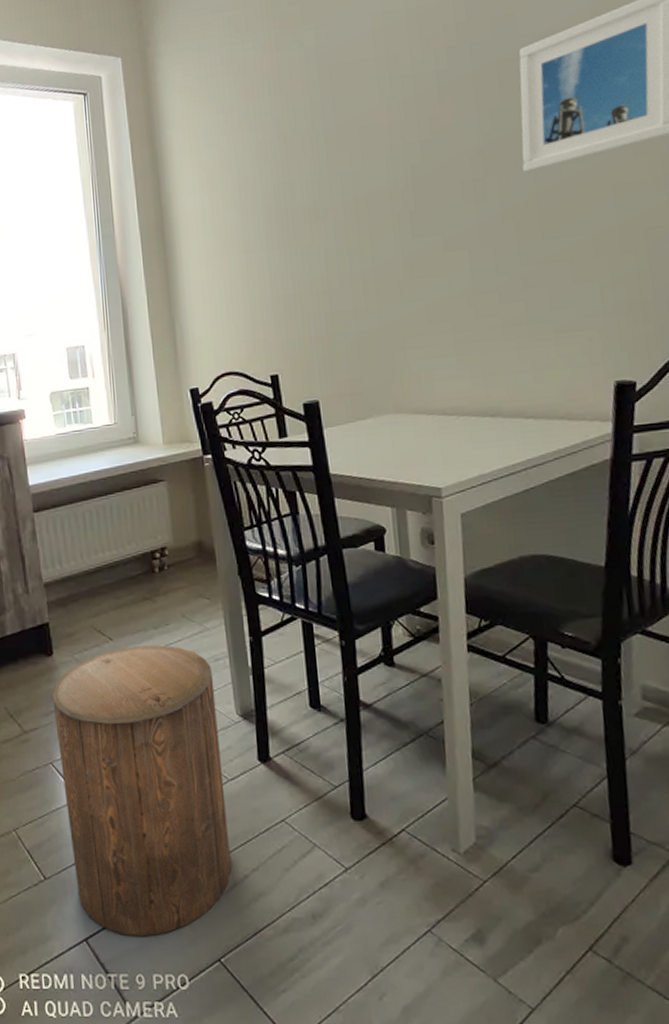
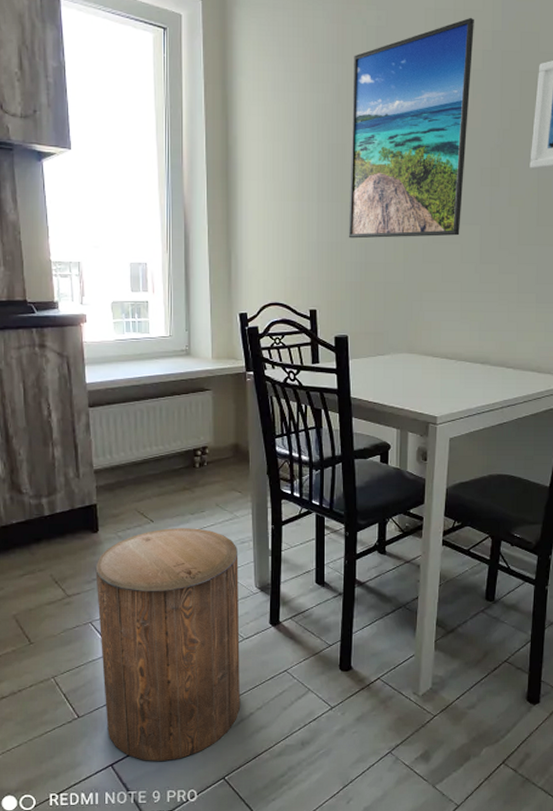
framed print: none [293,13,444,287] -> present [348,17,474,239]

